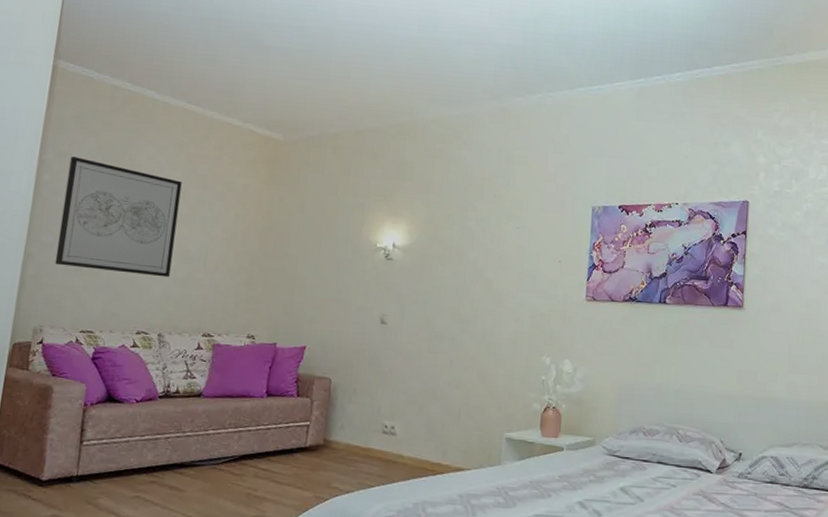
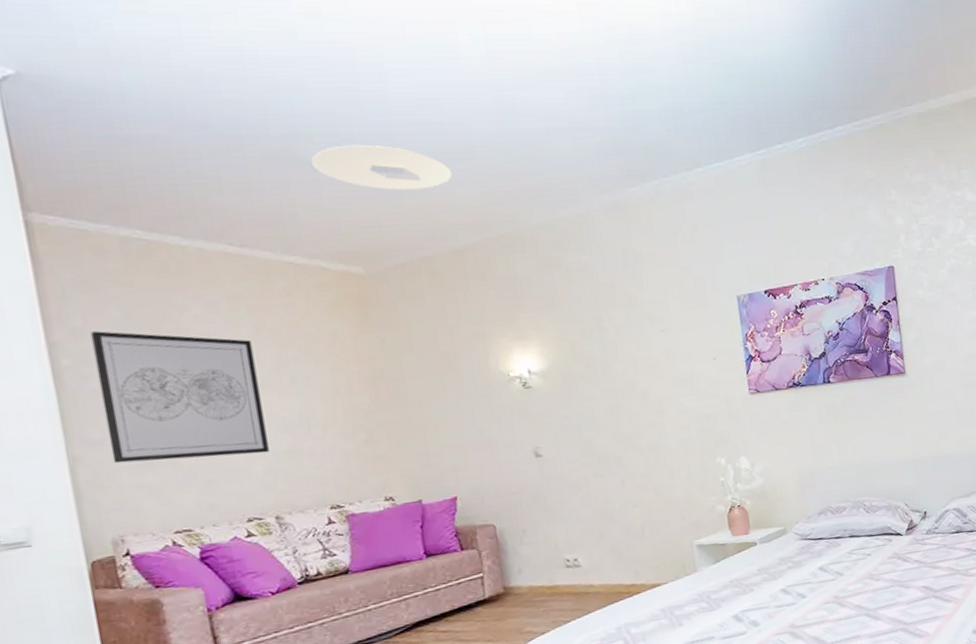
ceiling light: none [267,35,373,78] -> present [311,144,453,191]

